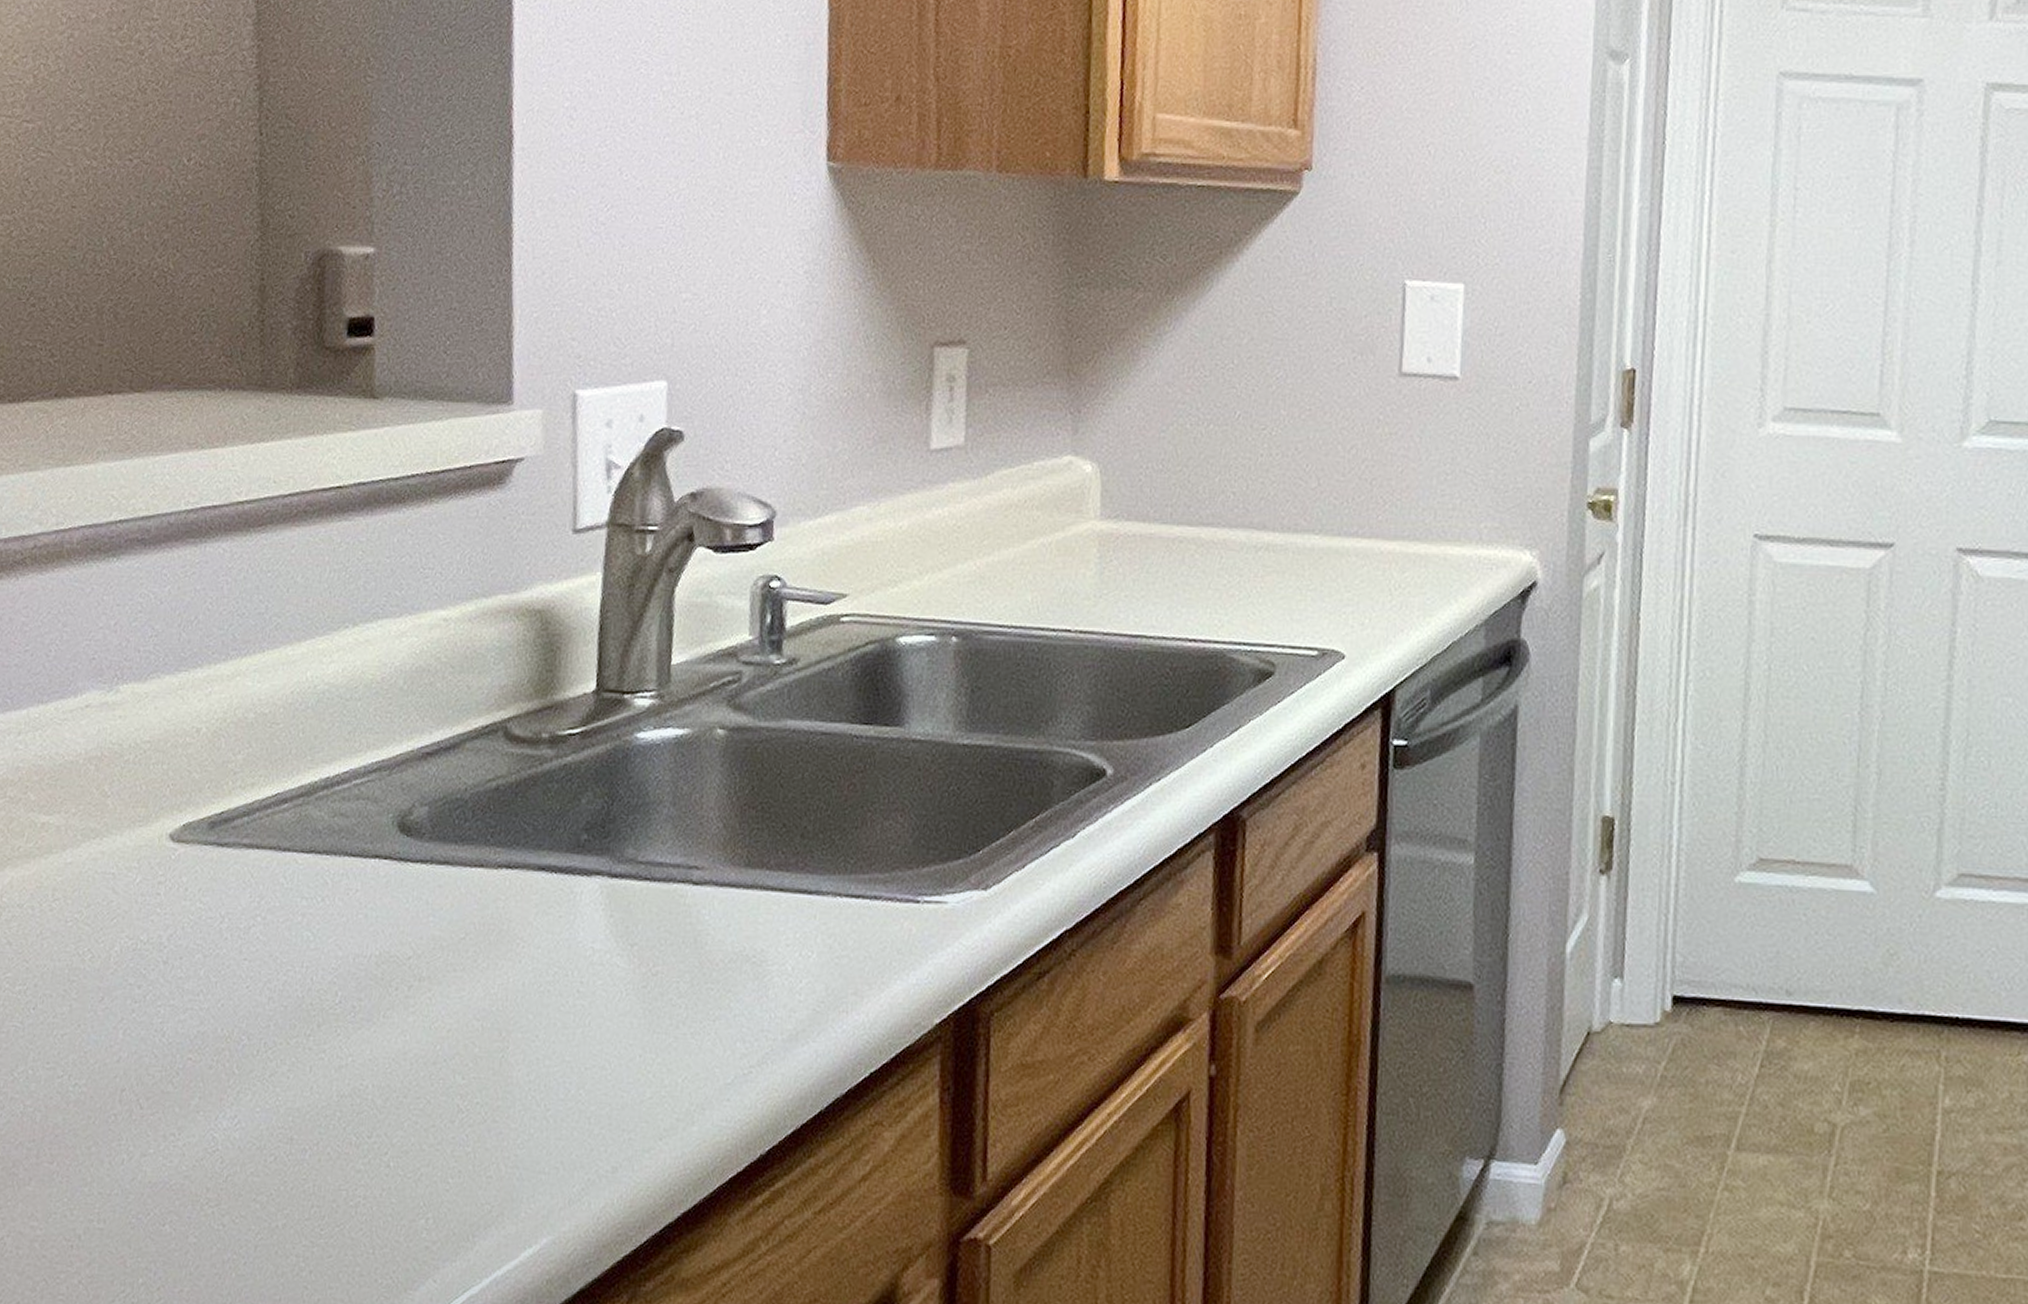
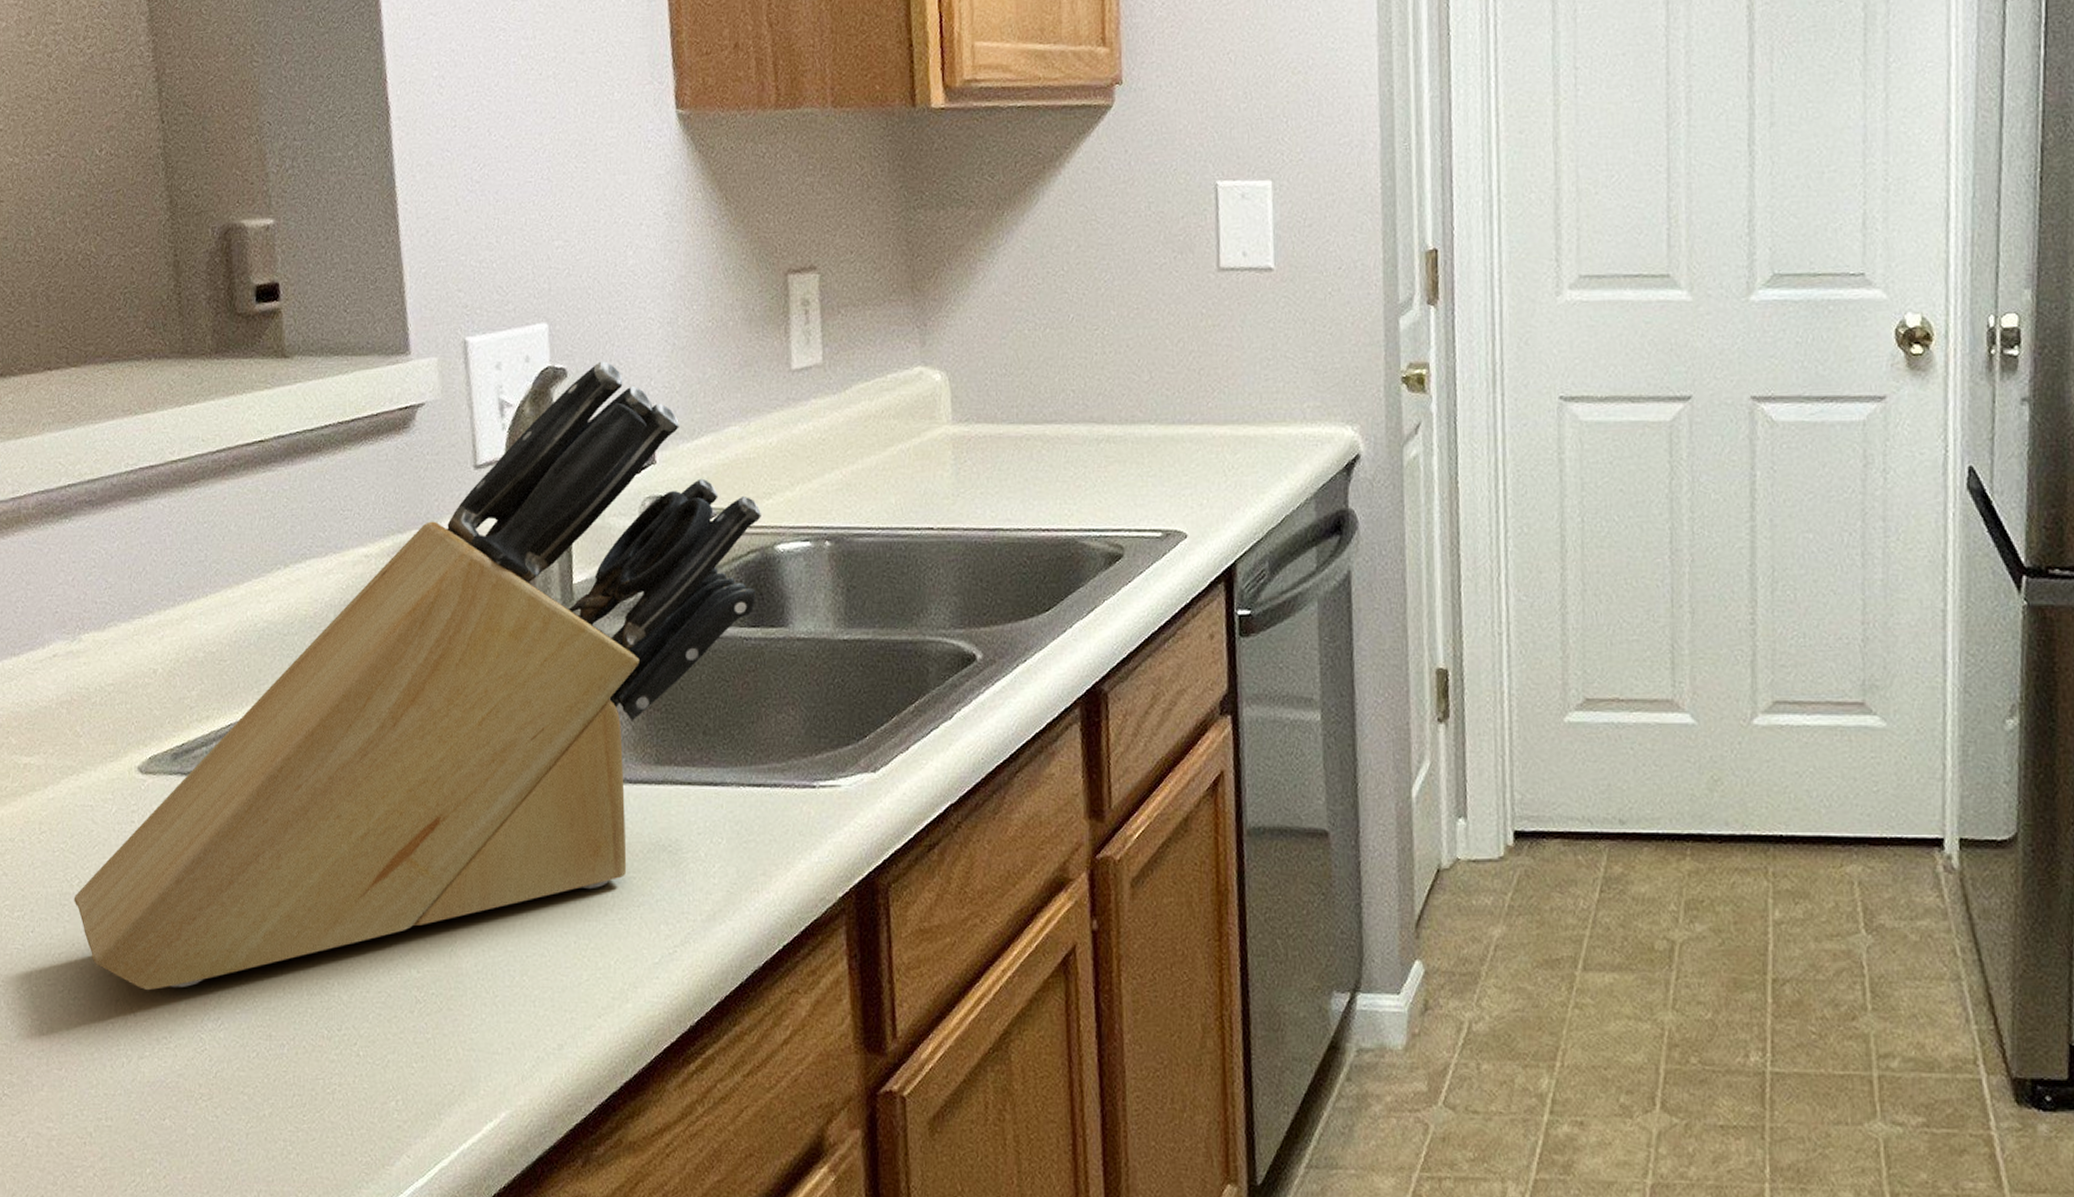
knife block: none [84,426,884,1082] -> present [74,361,761,991]

